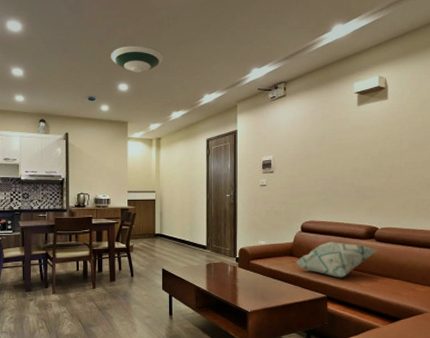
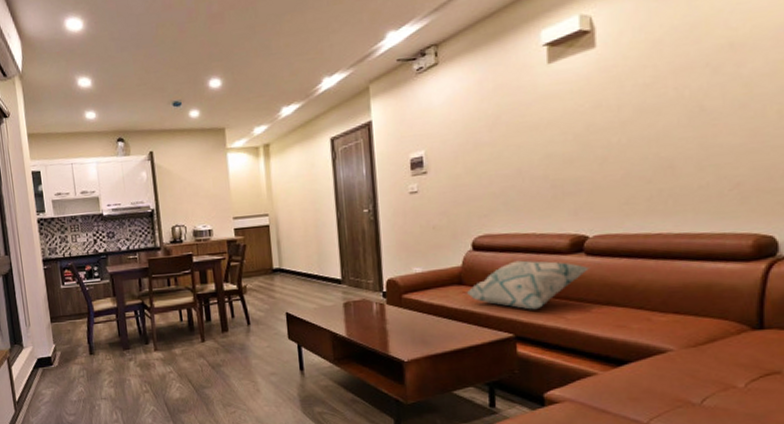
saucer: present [111,45,164,72] -> none [195,24,264,62]

